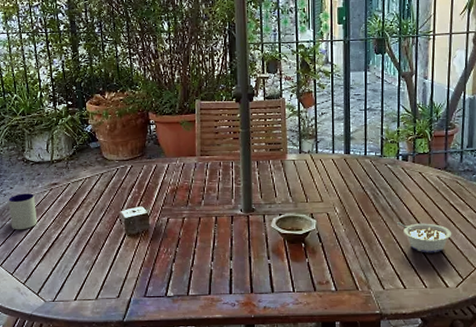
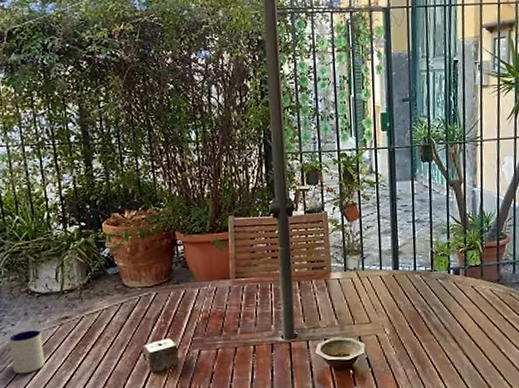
legume: present [396,221,452,253] -> none [449,339,508,373]

